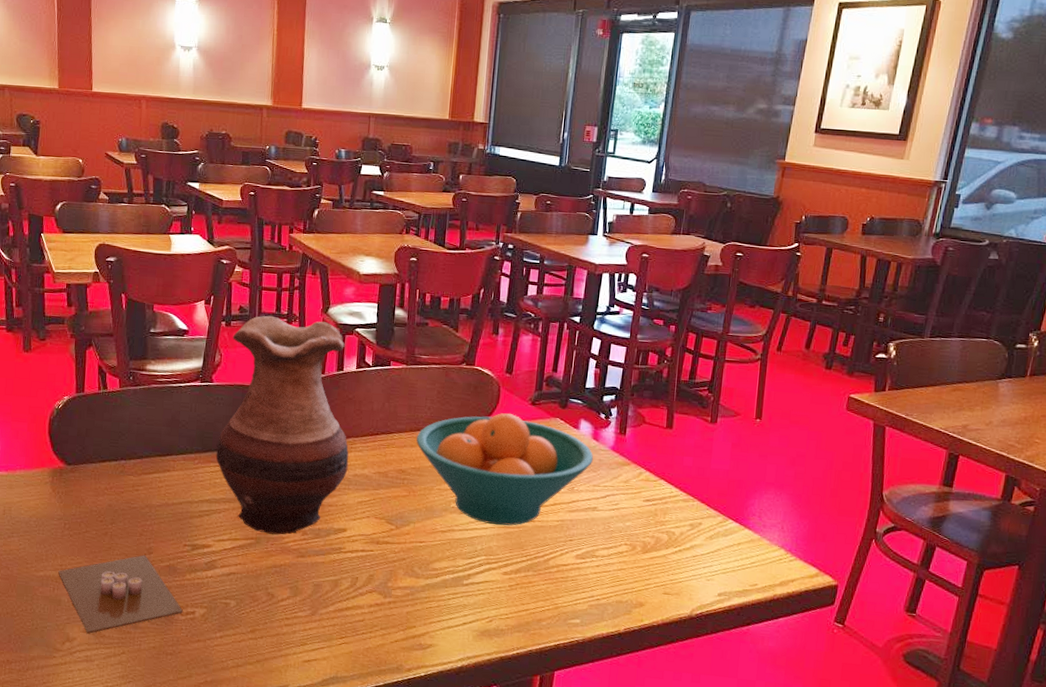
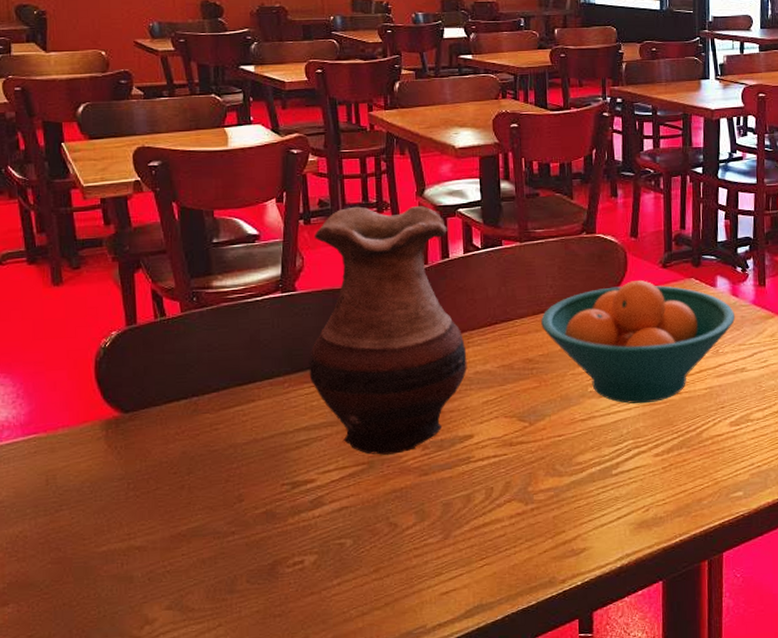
candle: present [58,555,183,634] -> none [126,504,289,610]

